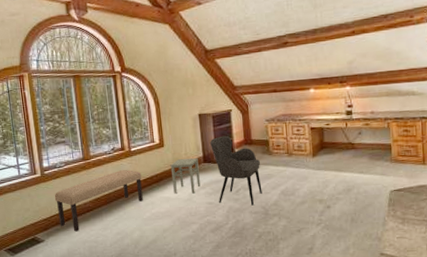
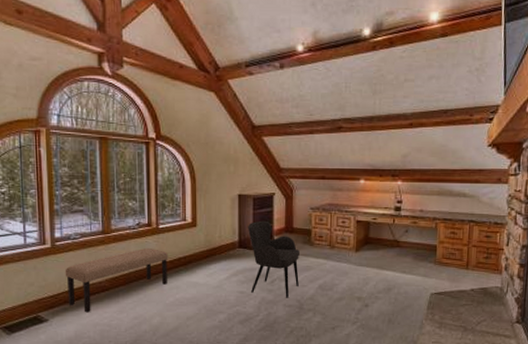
stool: present [170,158,200,194] -> none [201,242,233,280]

